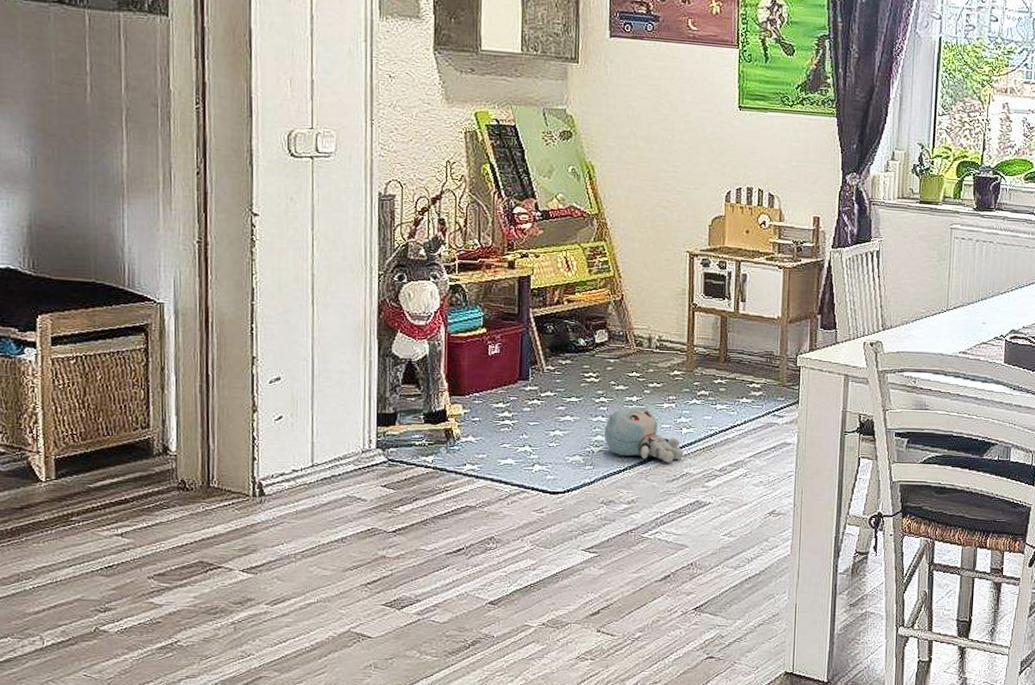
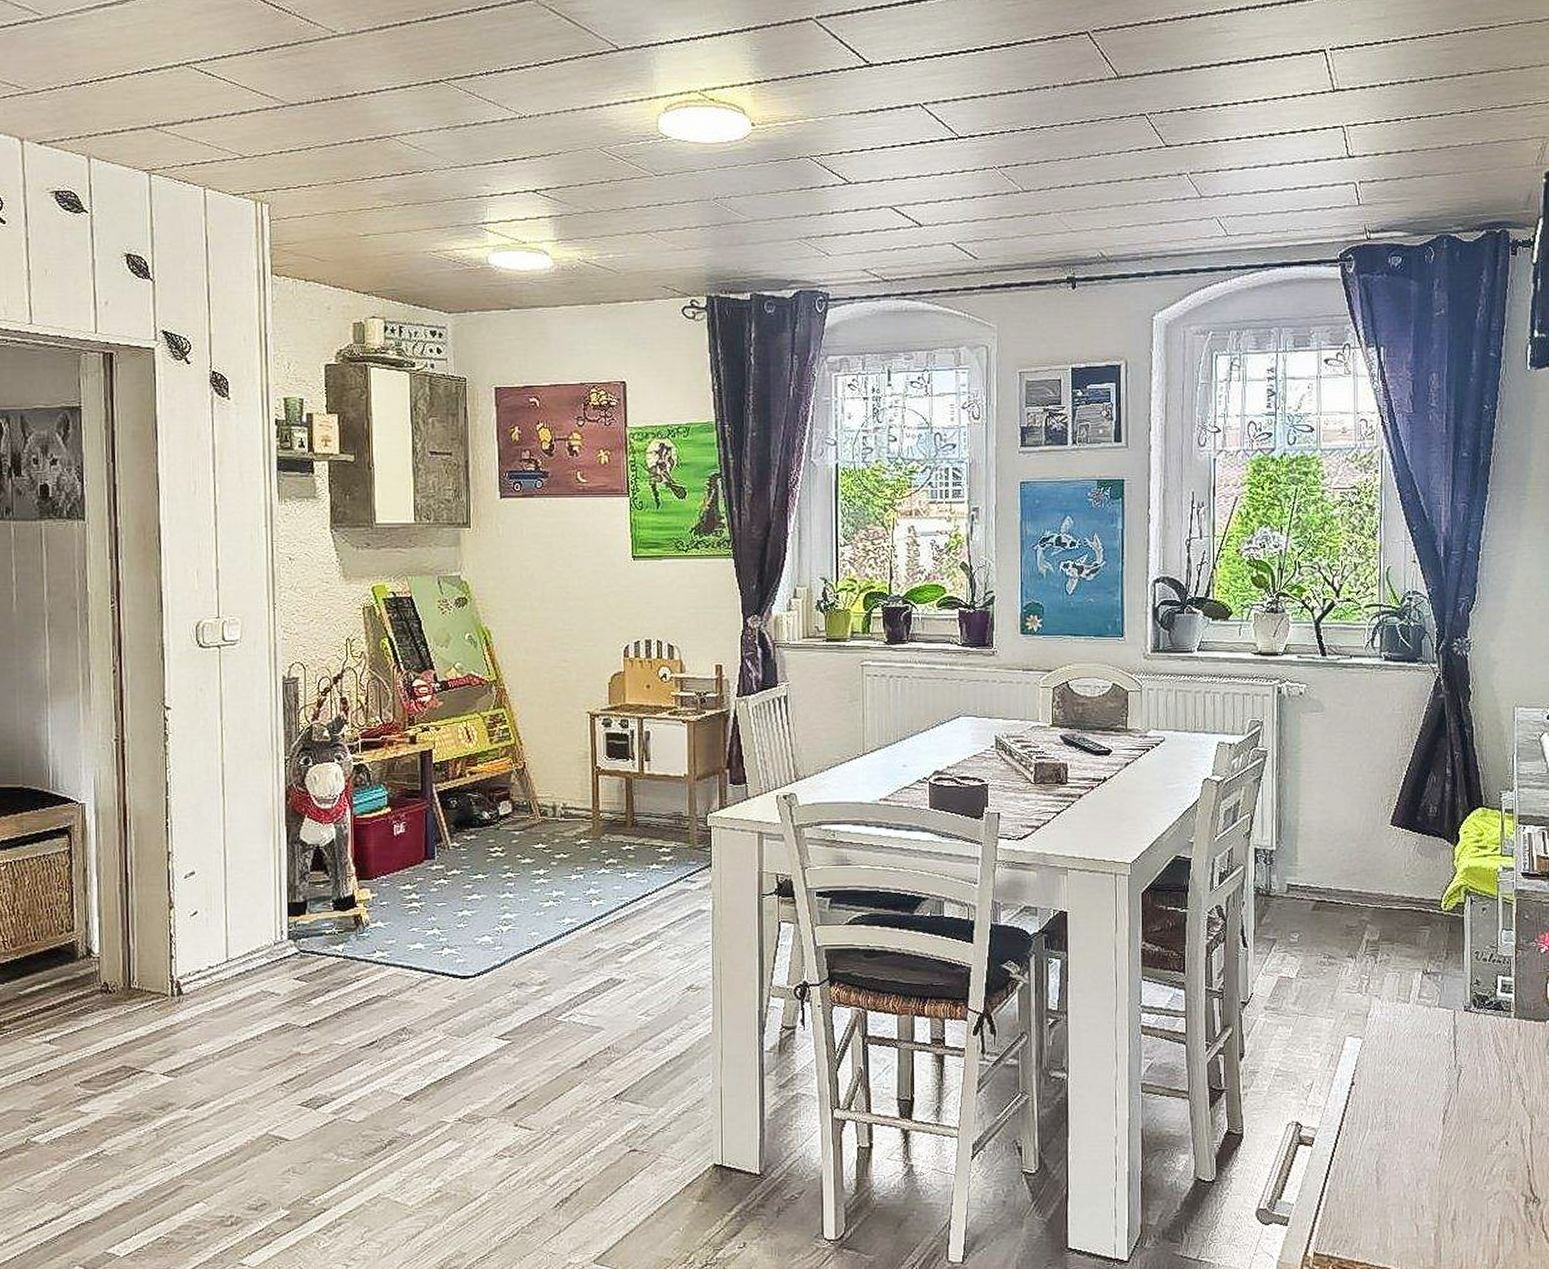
plush toy: present [604,406,684,463] -> none [512,879,595,939]

